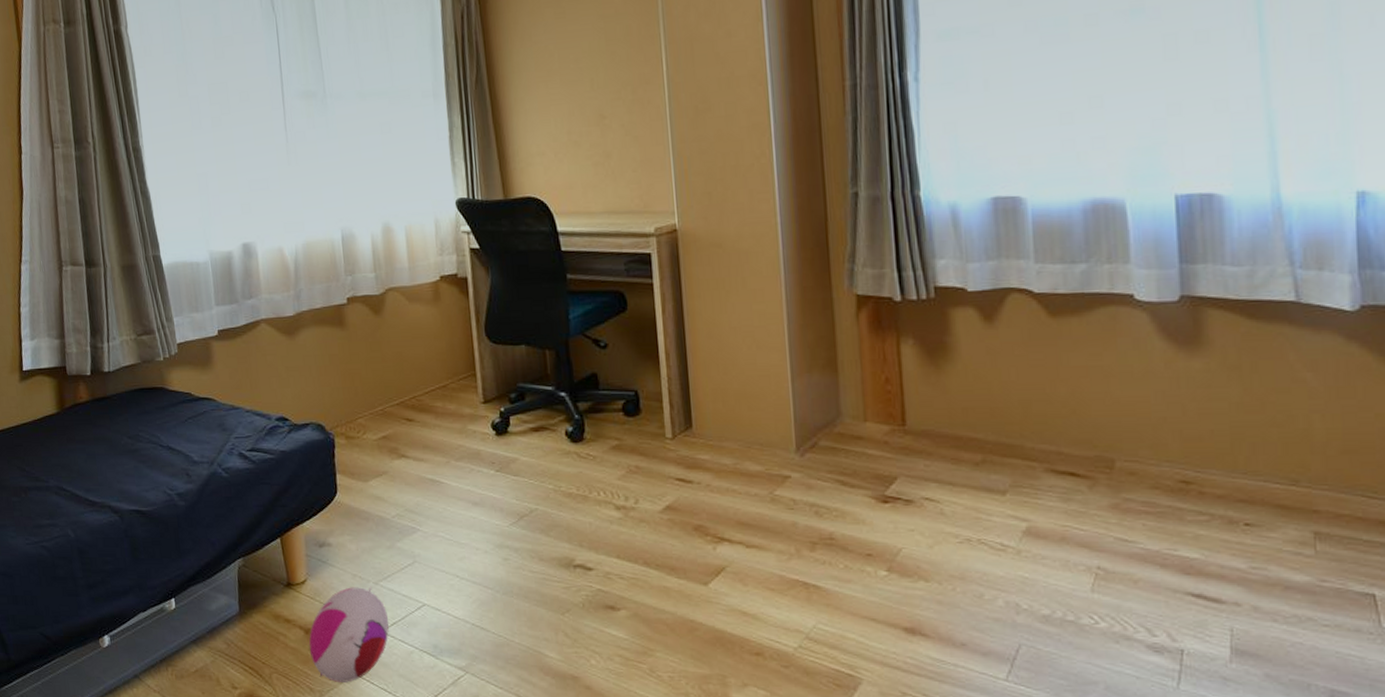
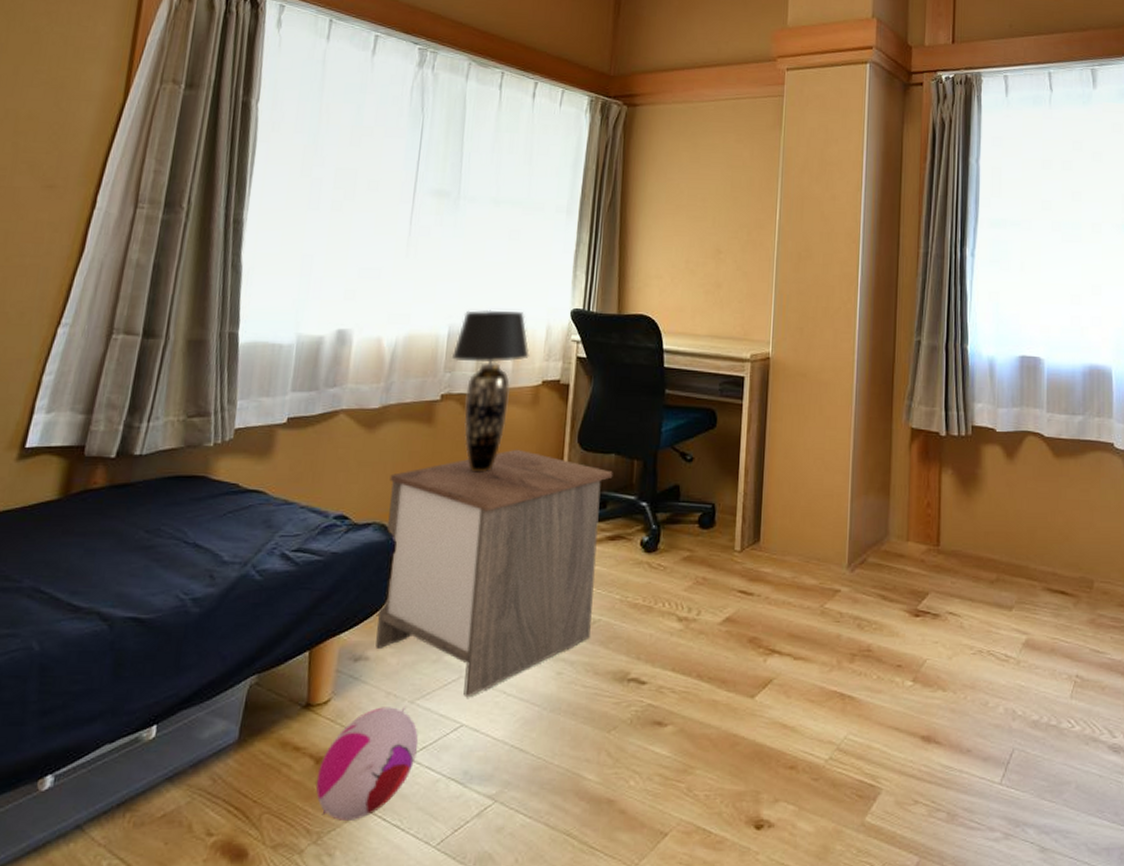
nightstand: none [316,346,530,580] -> present [375,449,613,698]
table lamp: none [348,208,423,371] -> present [451,309,530,473]

